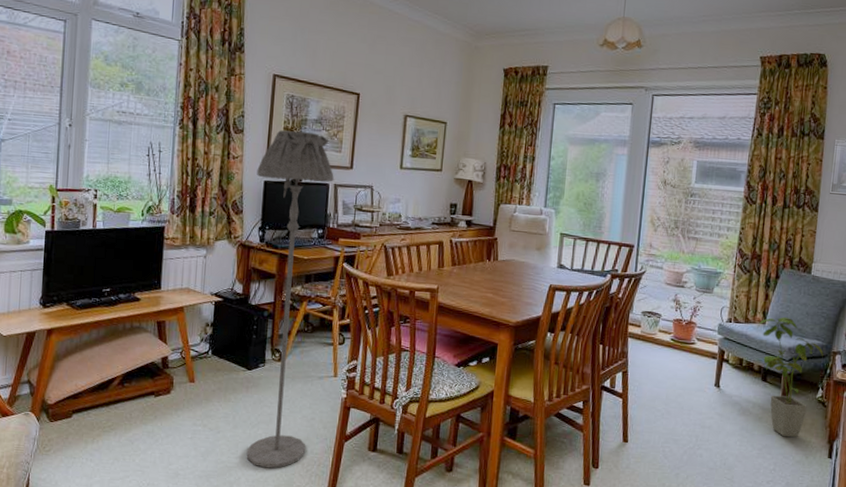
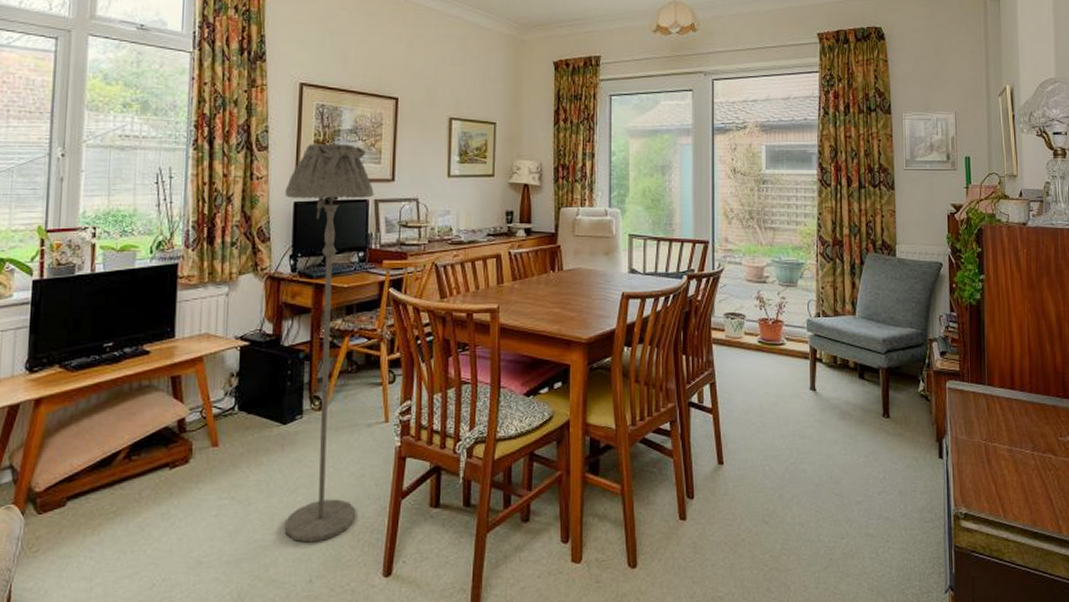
house plant: present [757,317,824,438] -> none [848,306,920,440]

